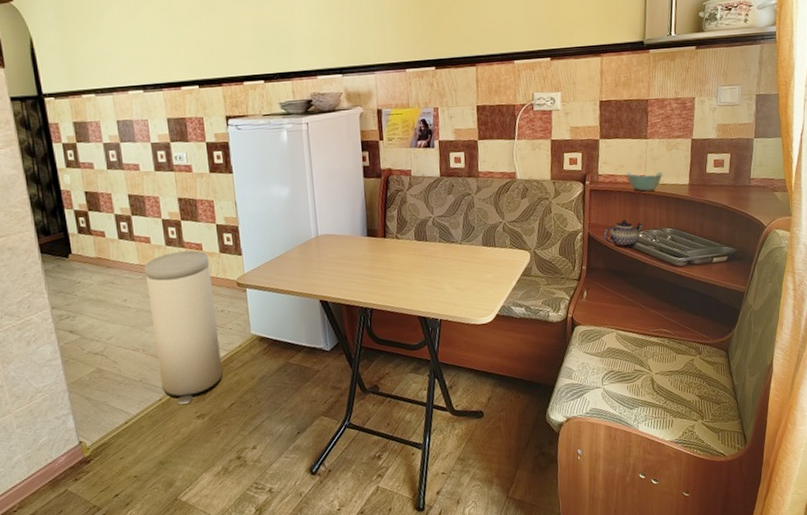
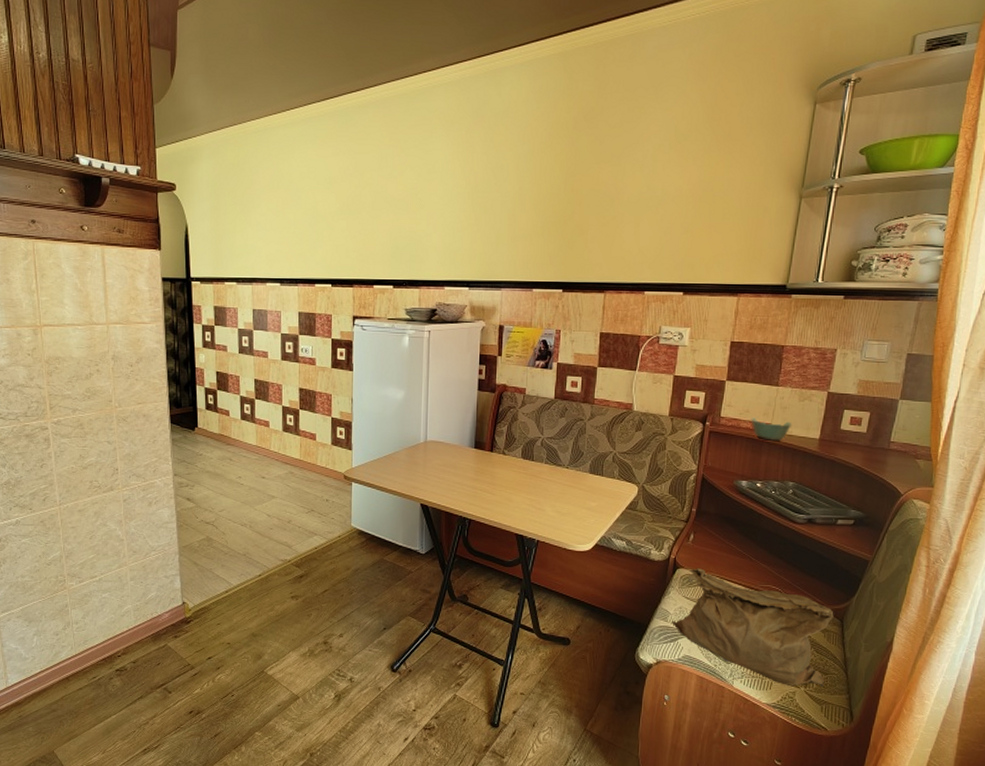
pedal bin: present [144,250,223,406] -> none [261,438,321,584]
bag: none [576,323,720,421] -> present [672,568,834,687]
teapot: present [603,219,644,248] -> none [718,466,765,496]

